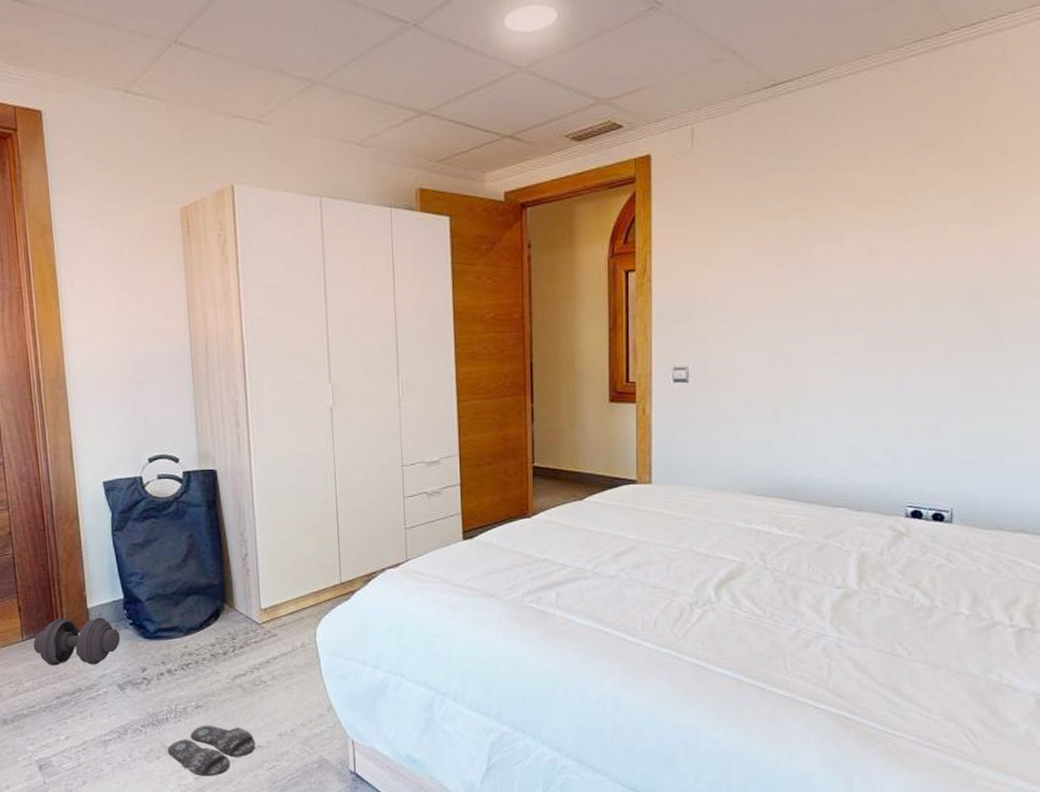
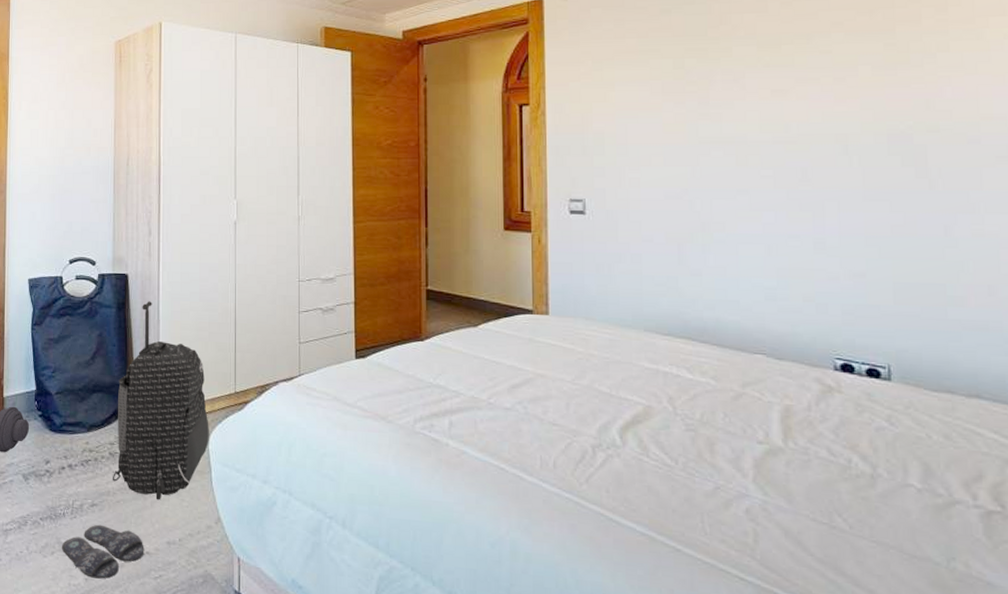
suitcase: none [215,497,316,696] -> present [113,301,209,500]

